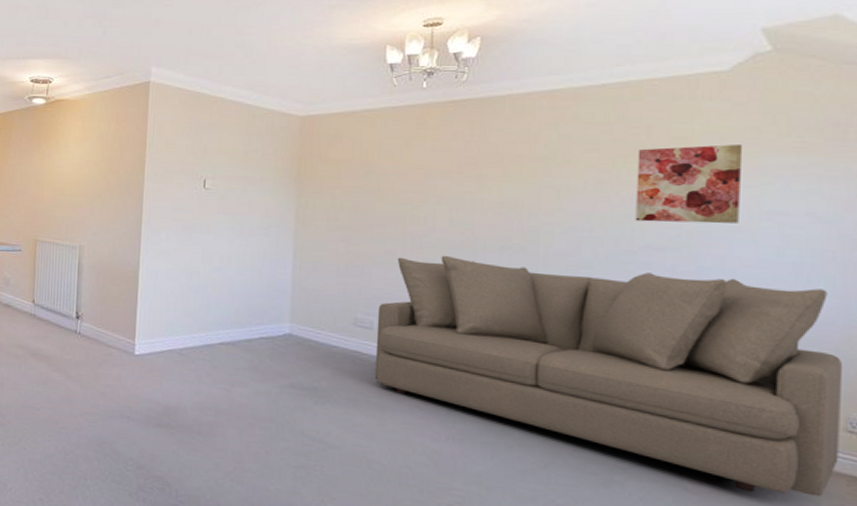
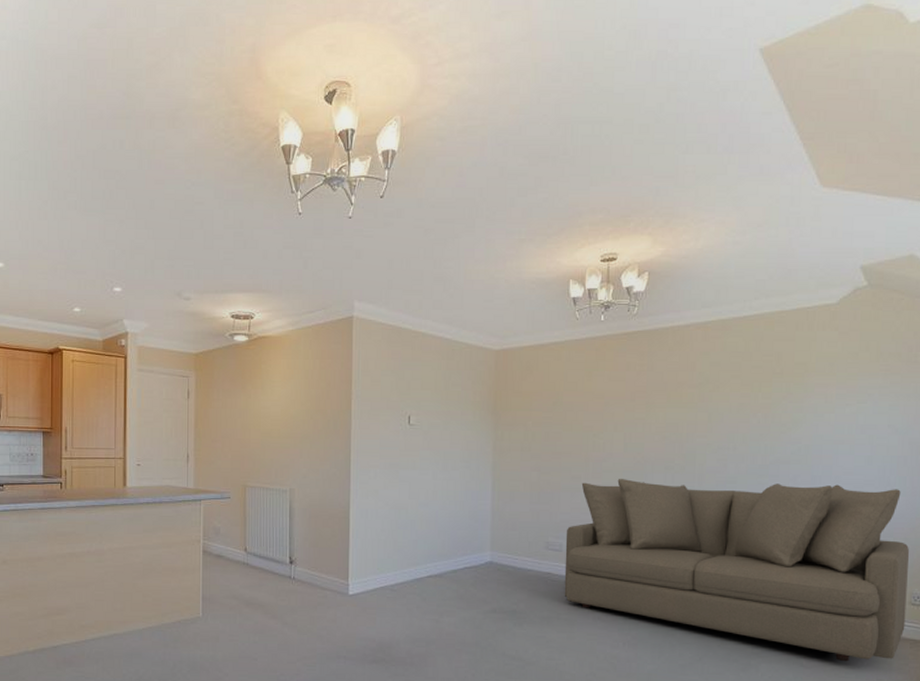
wall art: present [635,144,743,224] -> none [767,369,846,439]

